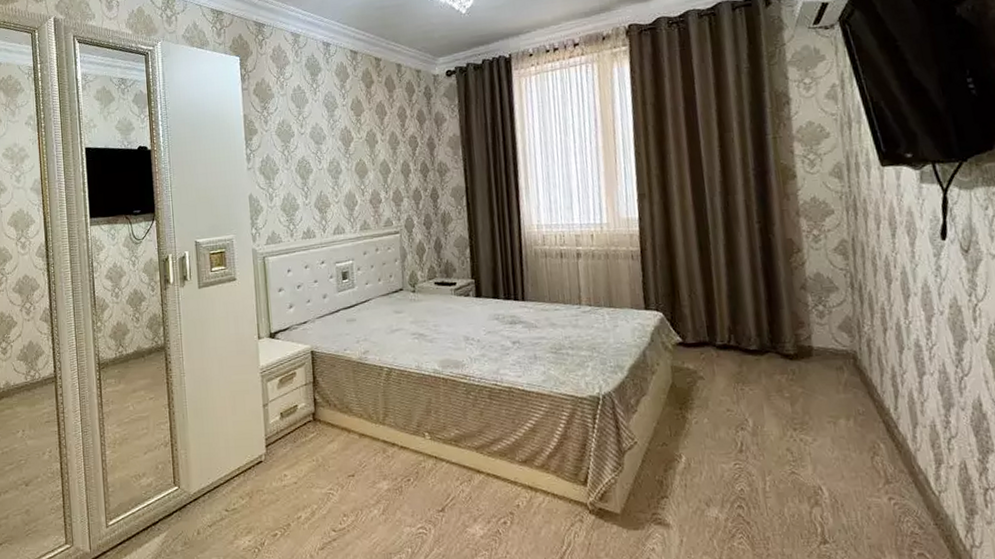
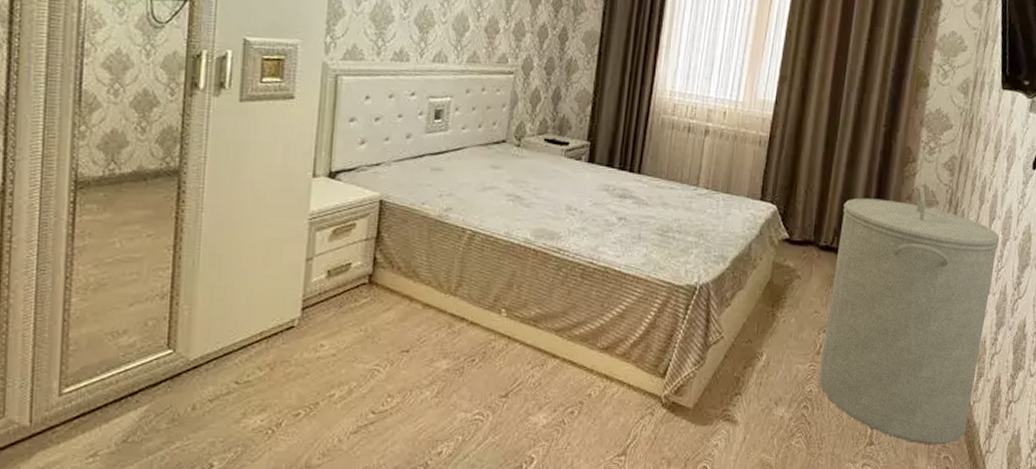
laundry hamper: none [732,274,939,540] -> present [819,186,1000,444]

